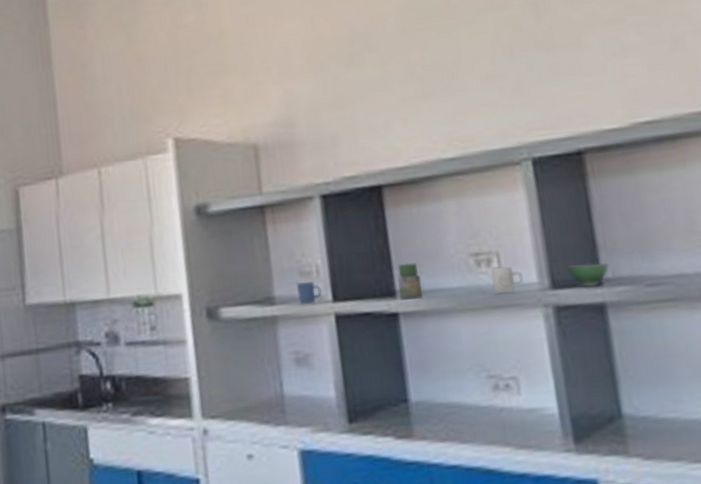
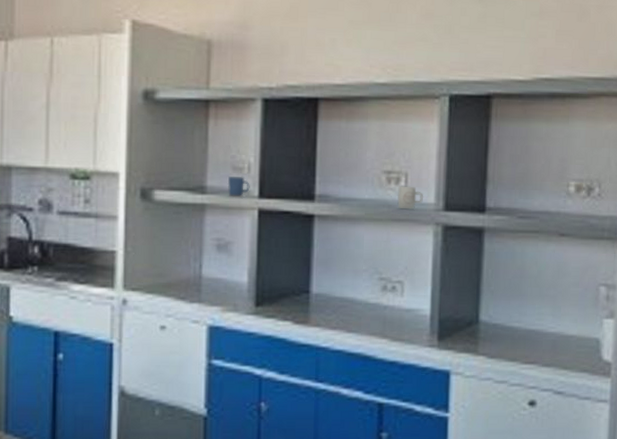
jar: present [397,262,423,300] -> none [317,171,339,206]
bowl: present [566,263,609,287] -> none [459,193,493,213]

